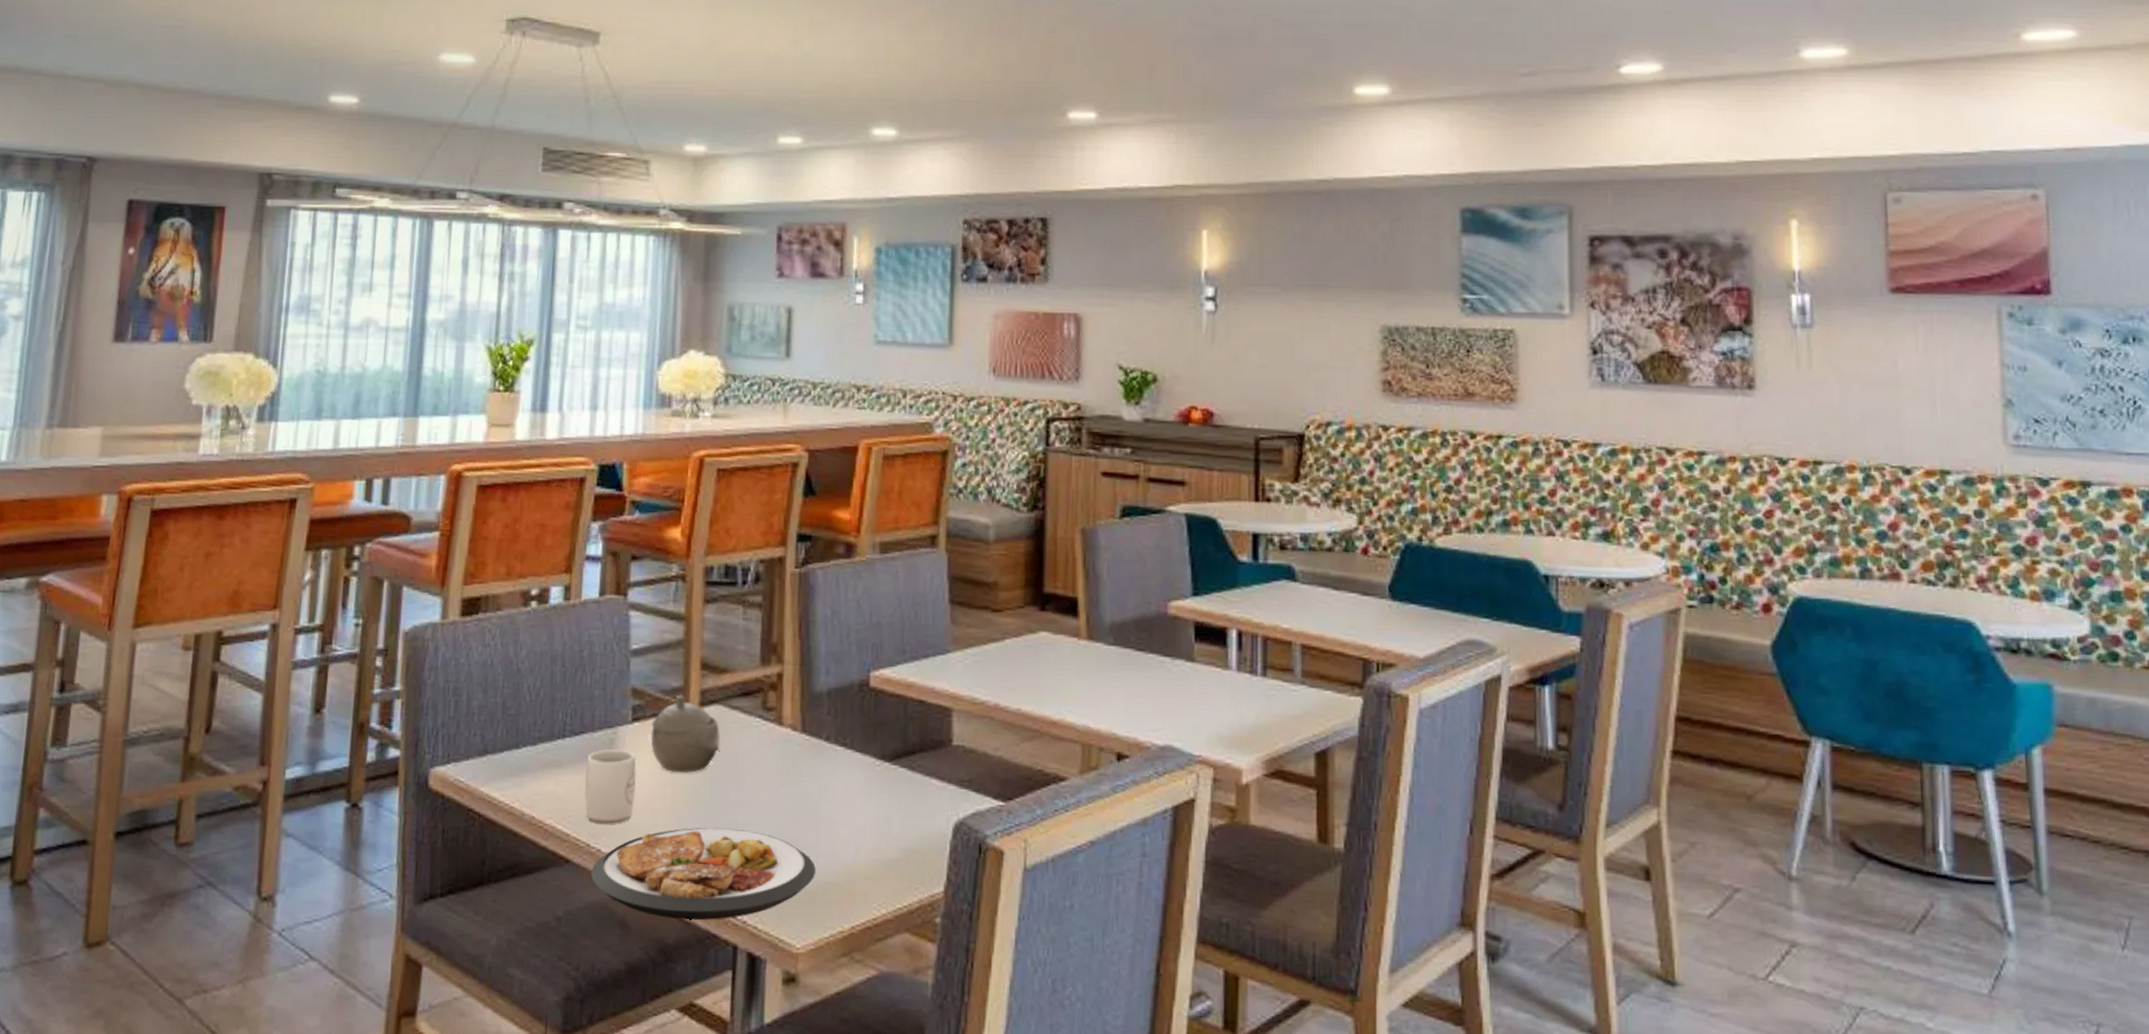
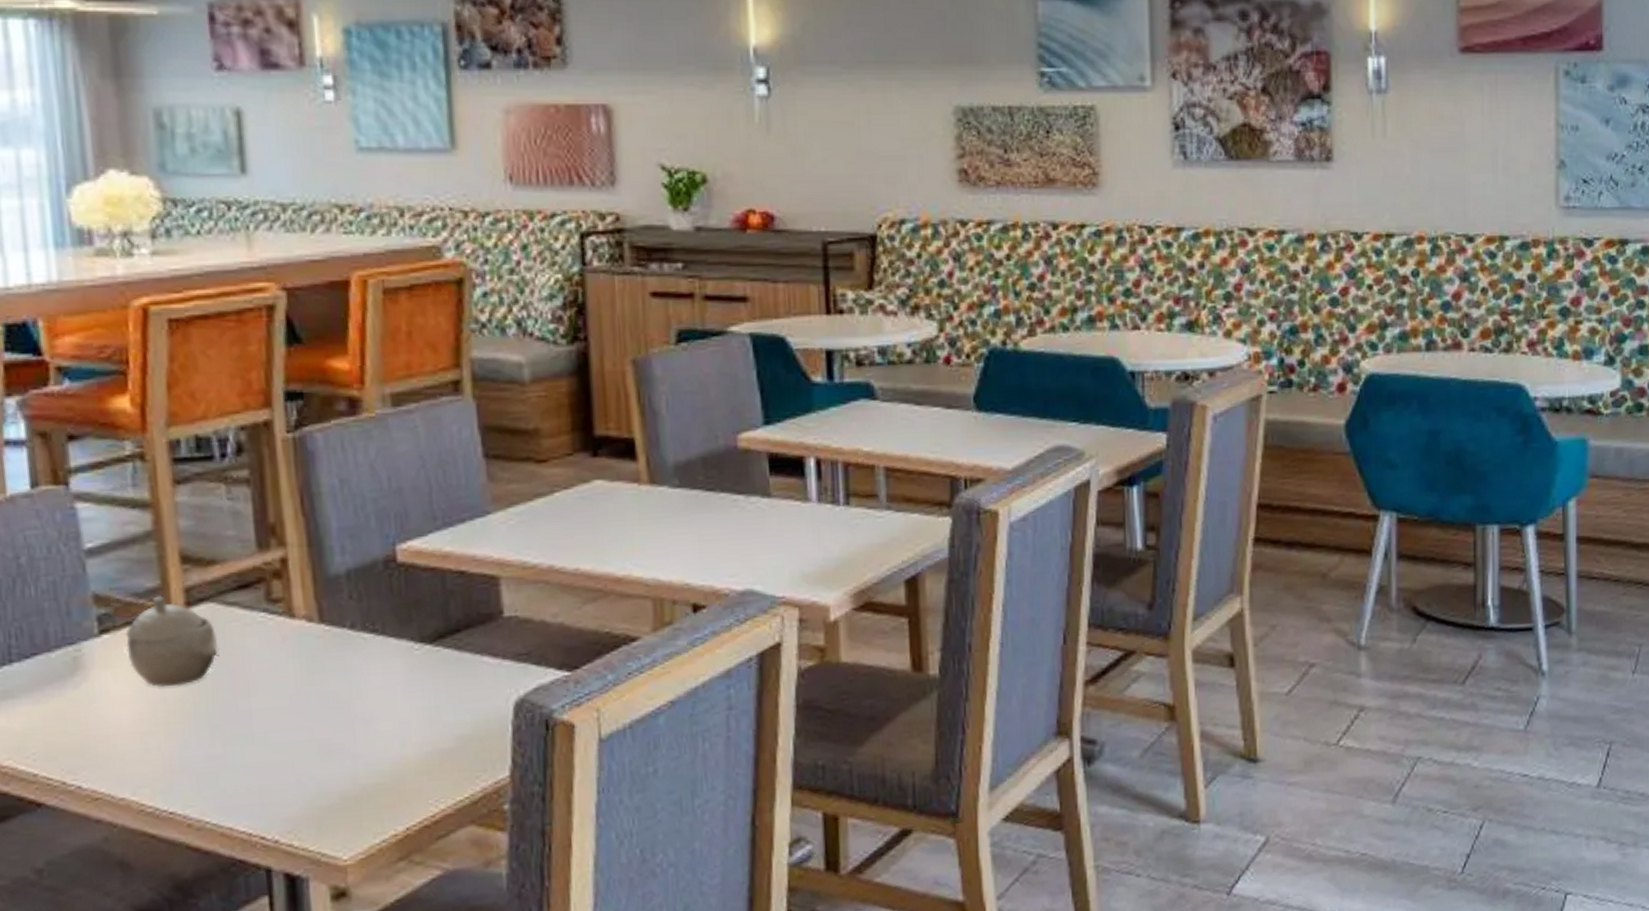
mug: present [584,749,636,824] -> none [45,668,118,757]
plate: present [591,827,816,921] -> none [73,740,356,851]

